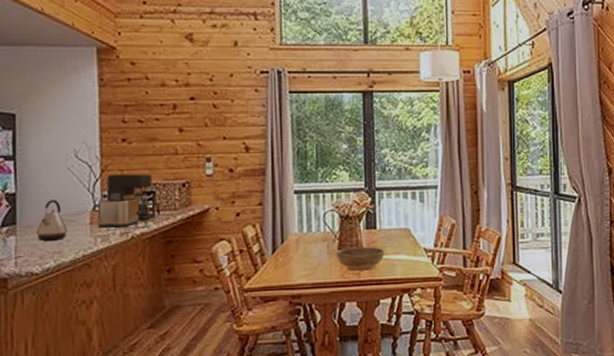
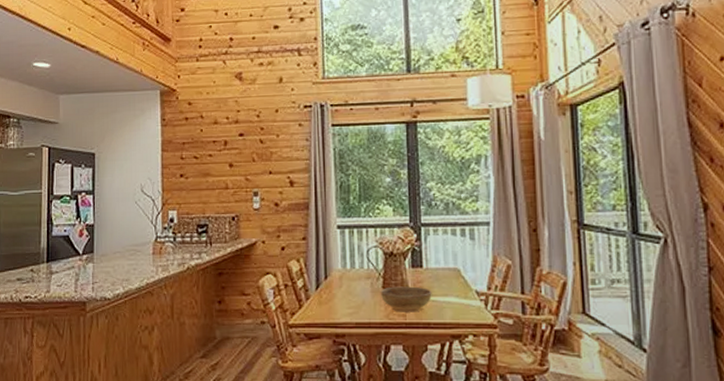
kettle: present [36,200,68,241] -> none [109,231,134,268]
toaster: present [97,198,142,228] -> none [159,230,196,258]
coffee maker: present [106,174,156,221] -> none [167,207,209,253]

